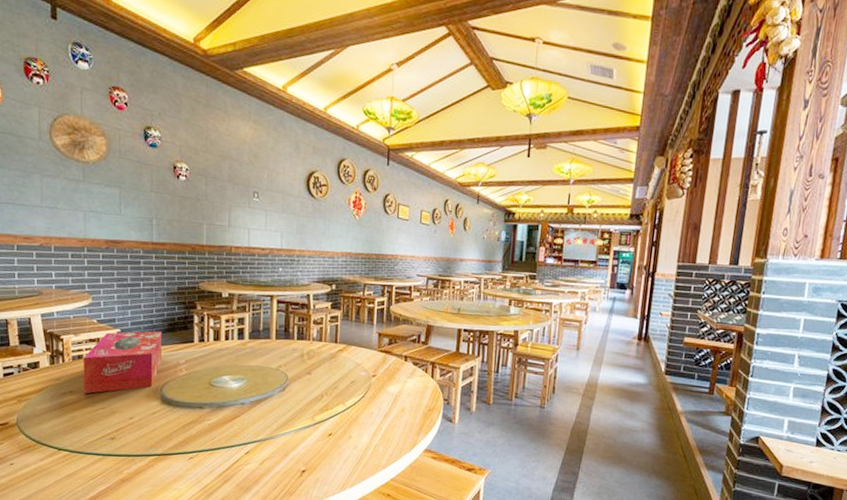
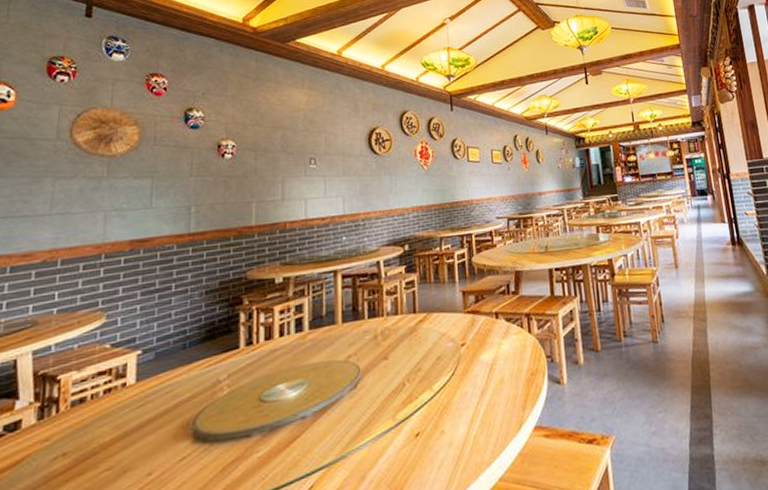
tissue box: present [83,331,162,394] -> none [82,342,198,454]

